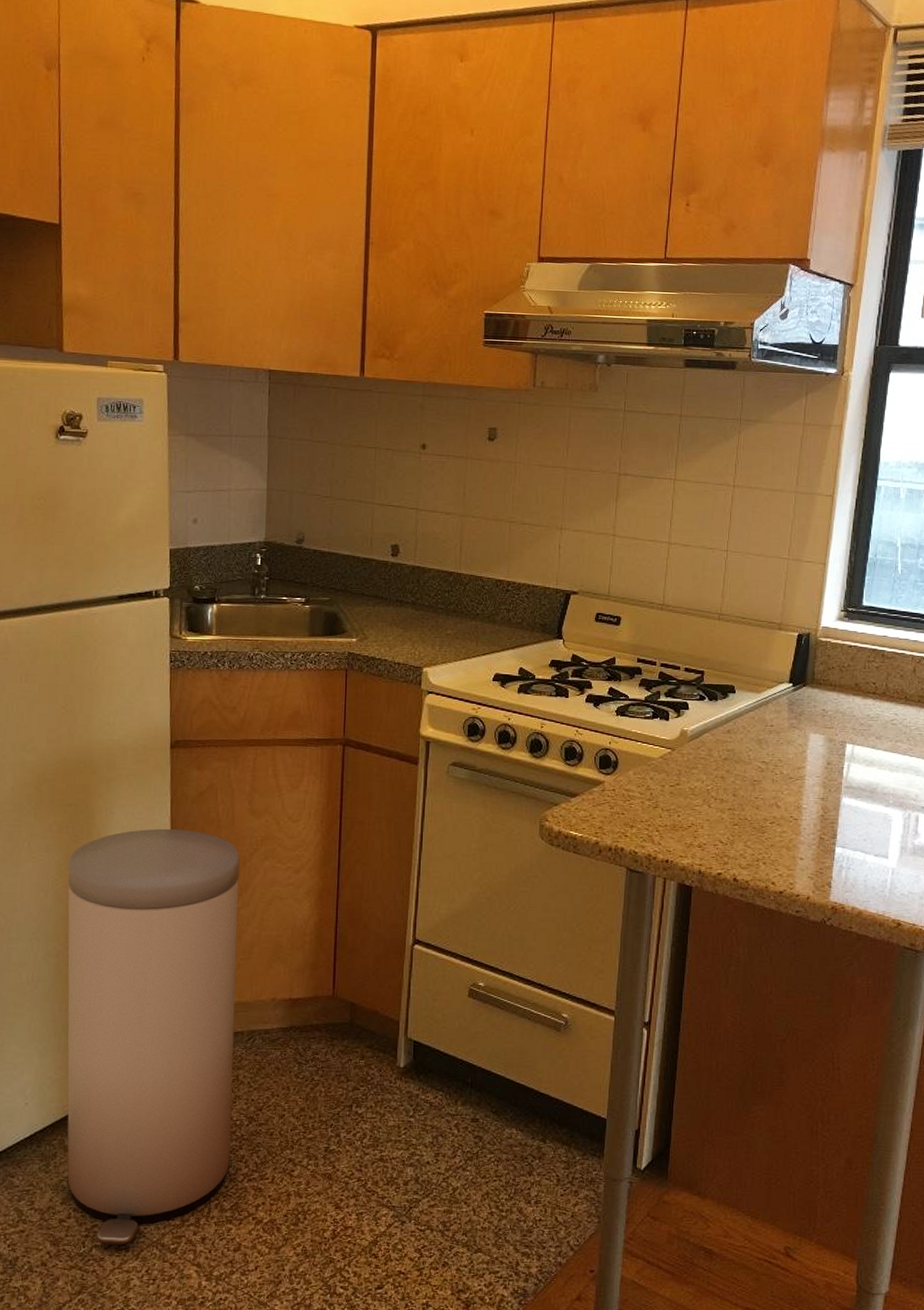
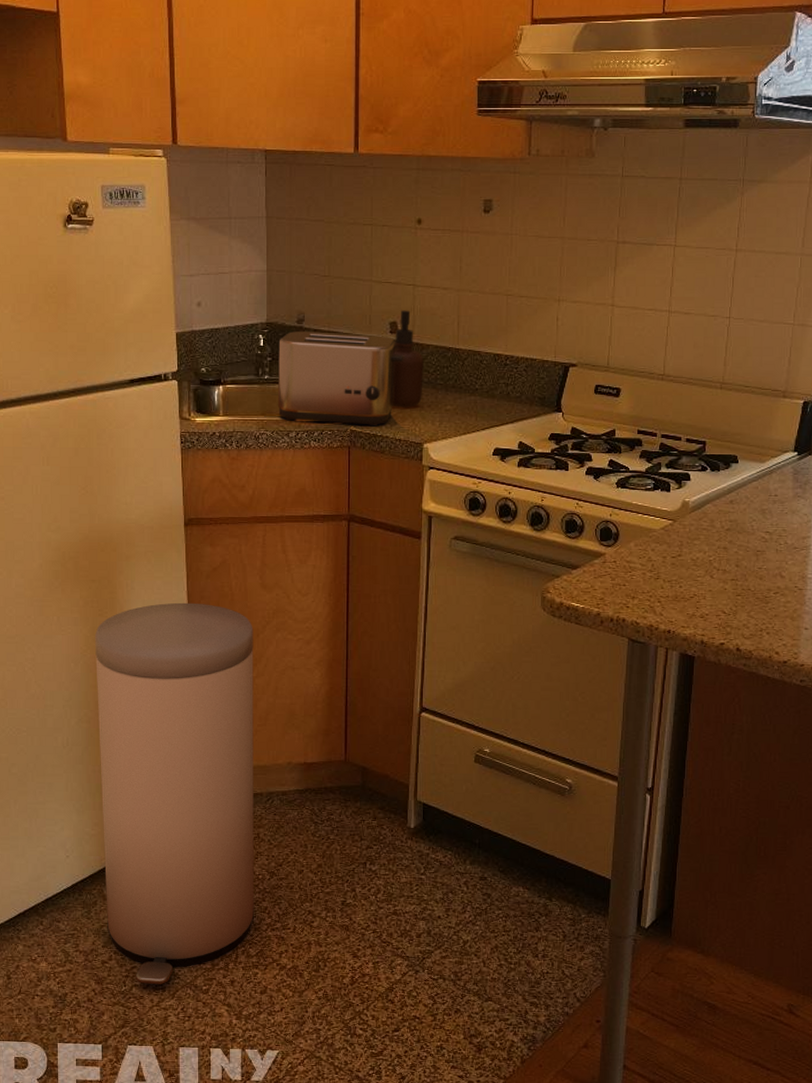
toaster: none [273,551,405,649] -> present [277,331,404,427]
soap dispenser: none [391,533,425,631] -> present [392,310,424,408]

